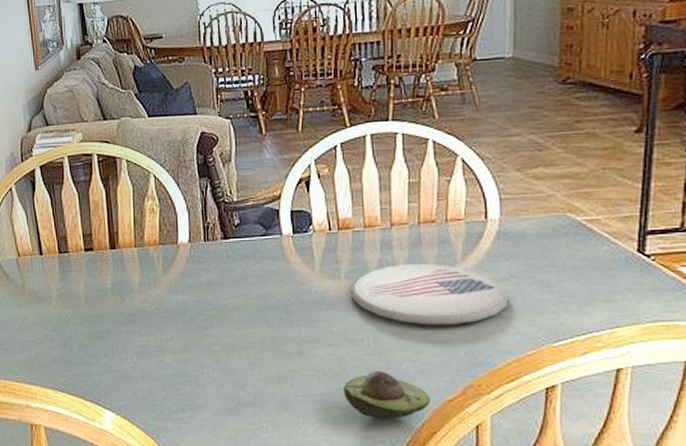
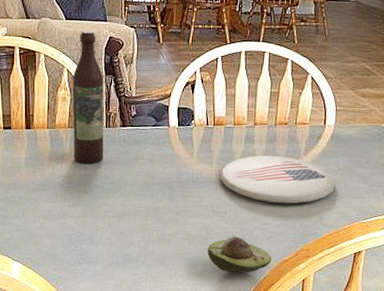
wine bottle: none [160,127,204,286] -> present [72,30,104,164]

